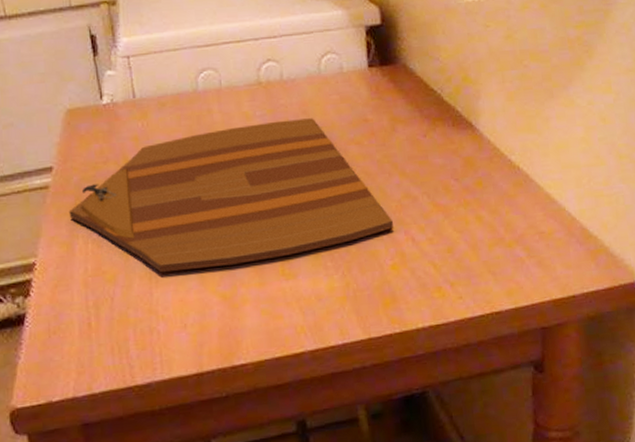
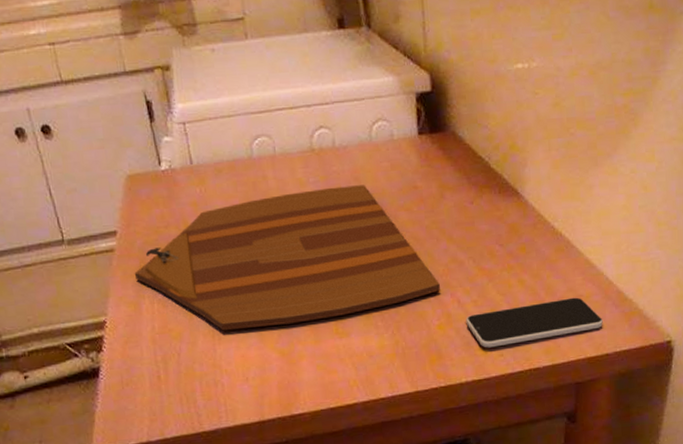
smartphone: none [421,234,568,290] -> present [466,297,603,348]

